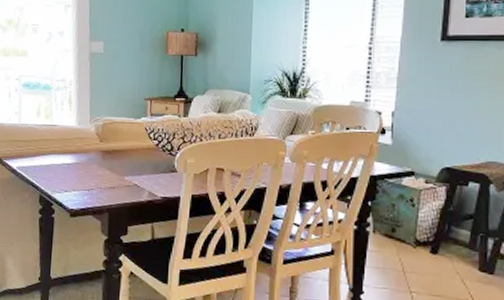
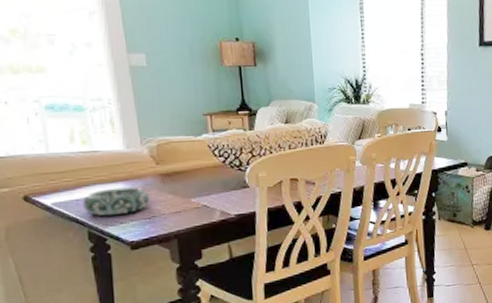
decorative bowl: none [39,159,91,184] -> present [82,187,149,216]

